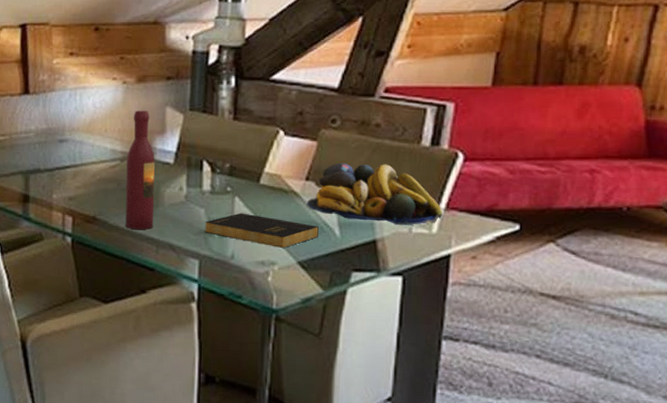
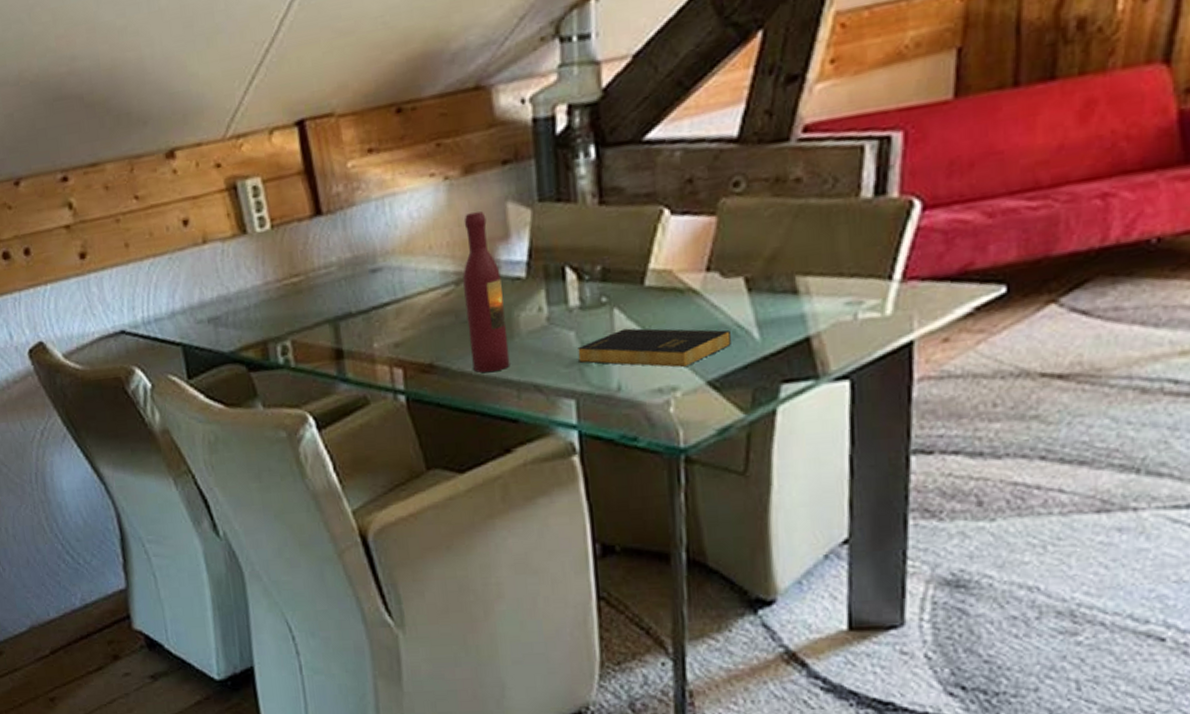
fruit bowl: present [306,163,443,226] -> none [710,231,899,315]

